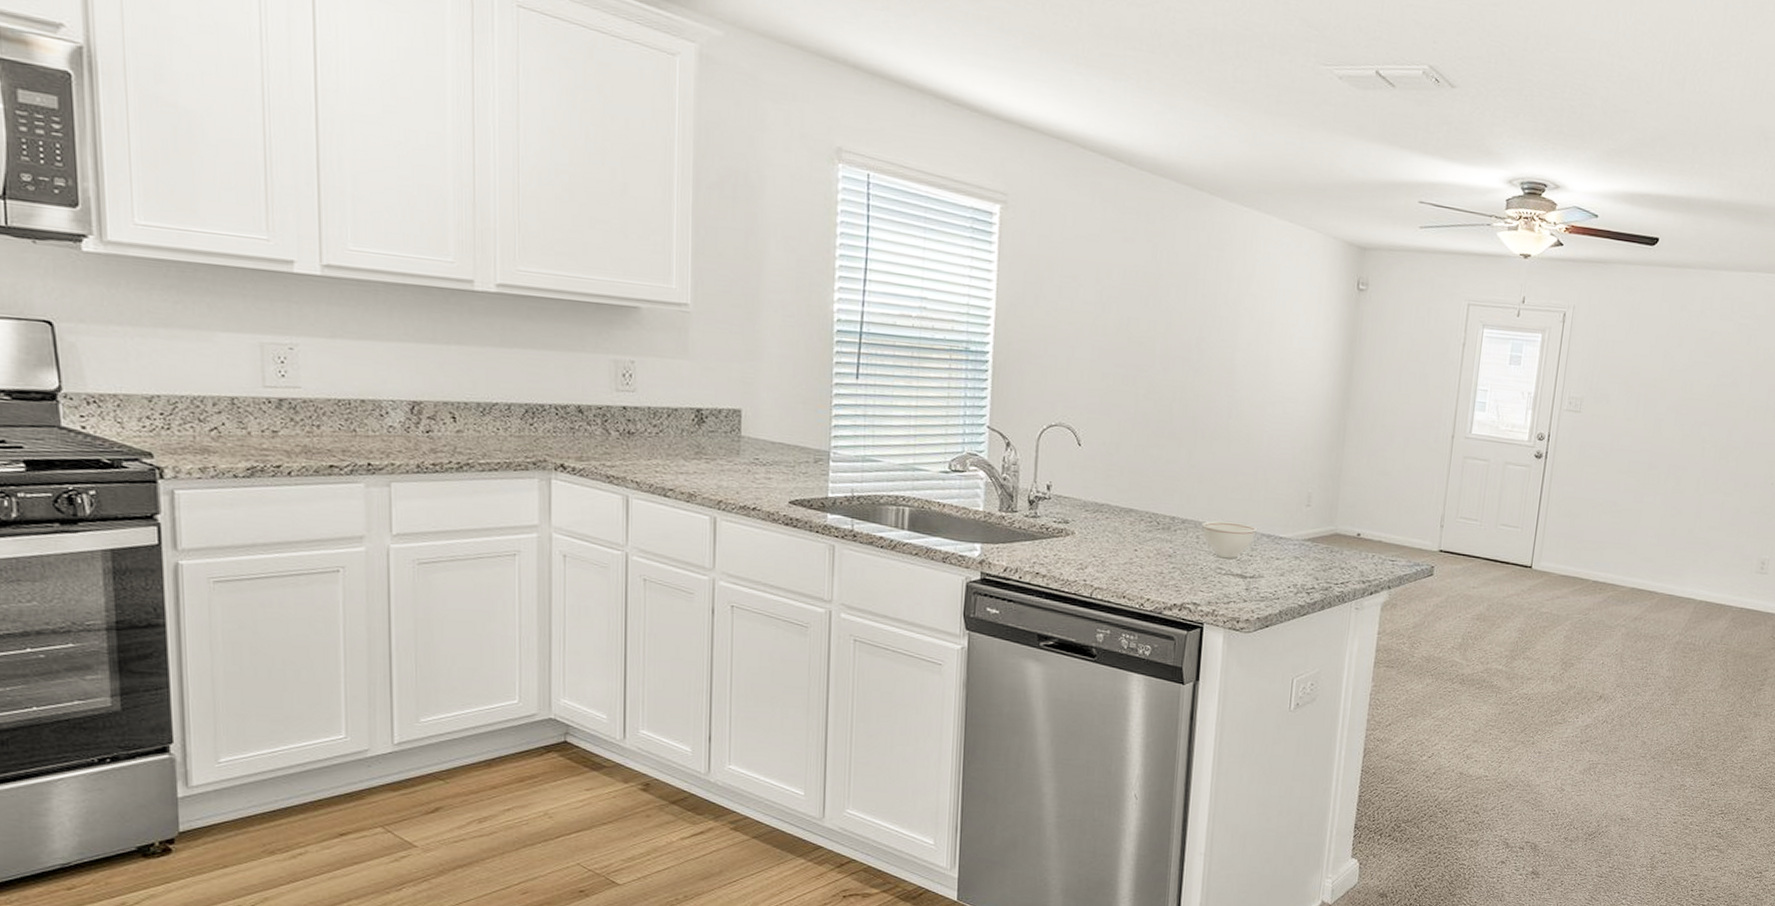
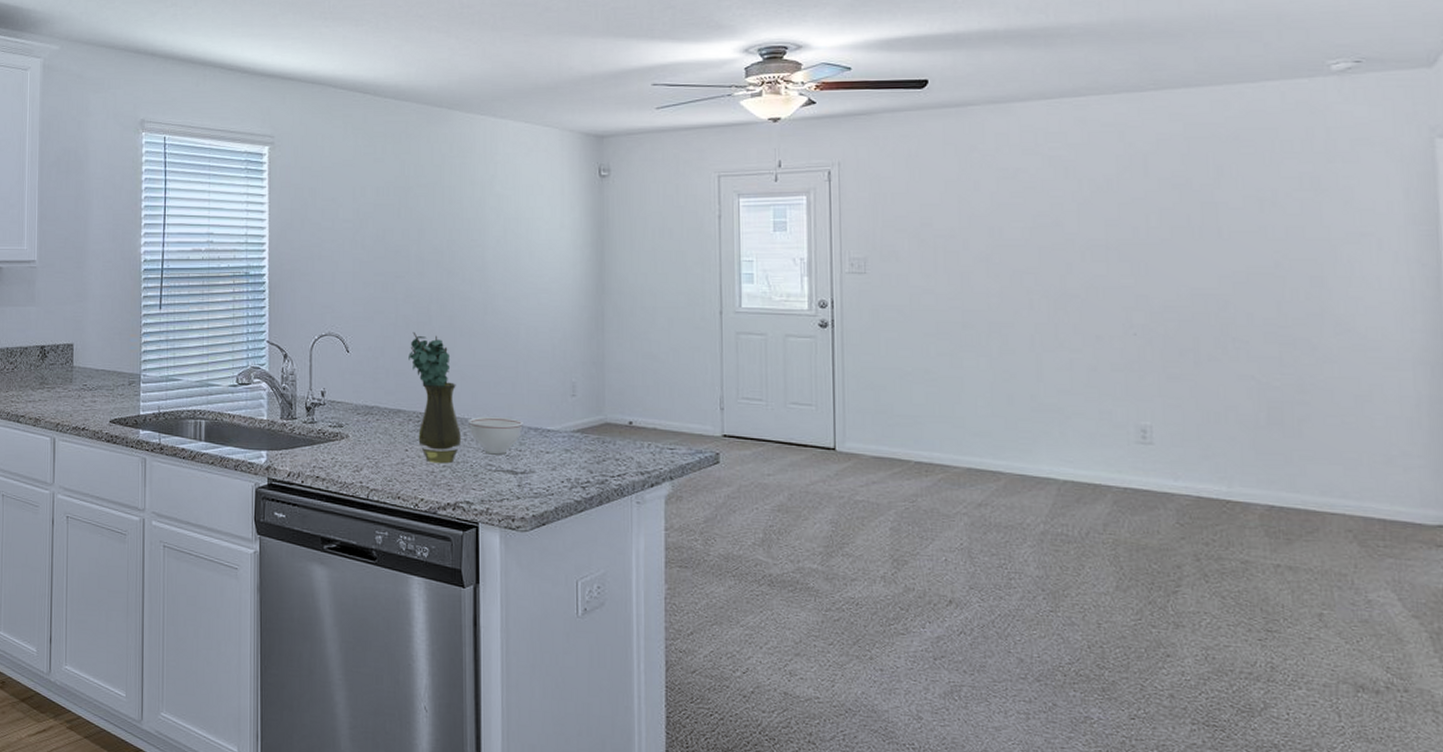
vase: none [1145,430,1194,566] -> present [409,332,462,464]

